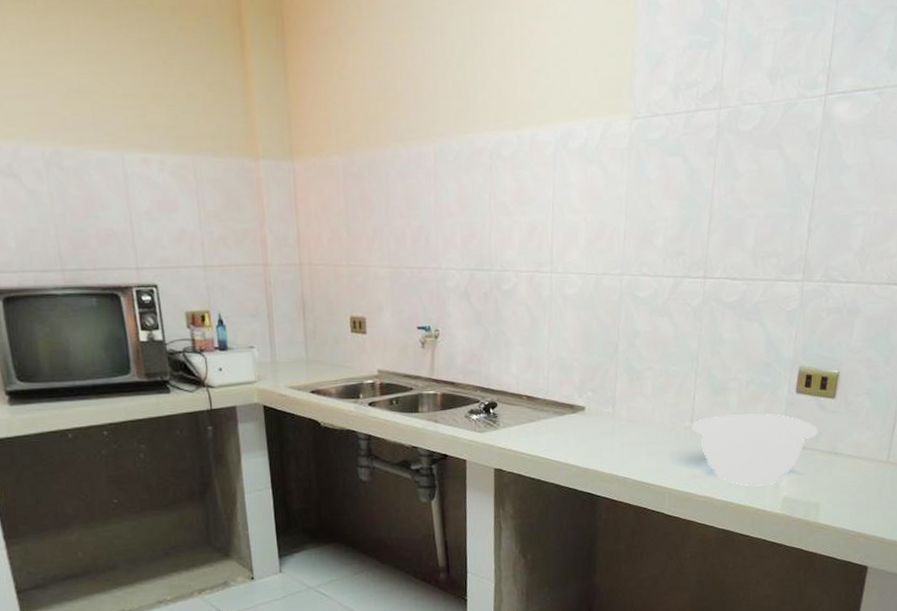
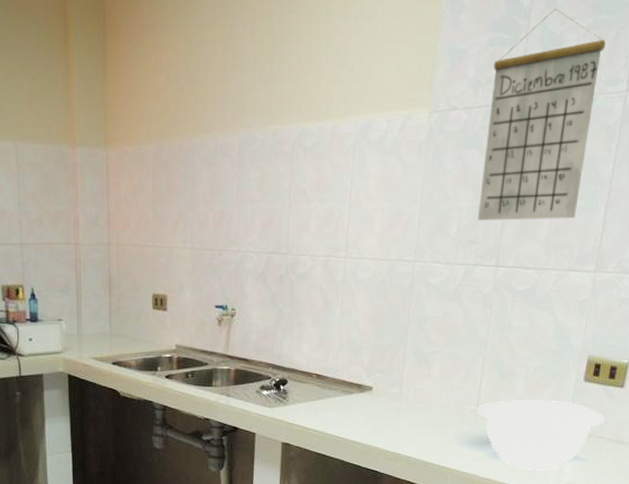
calendar: none [683,10,803,231] -> present [477,8,606,221]

